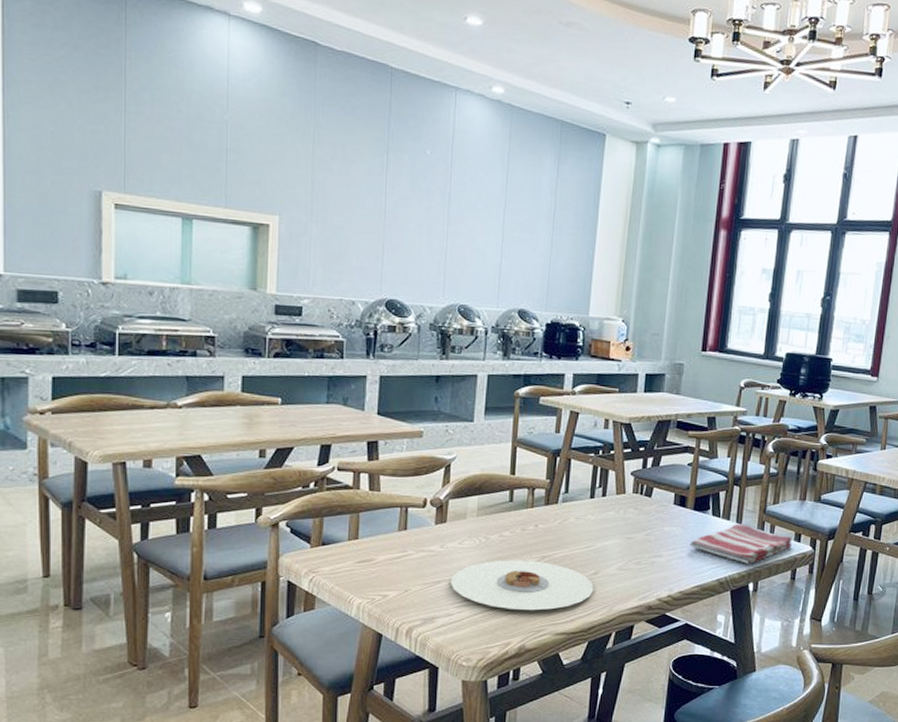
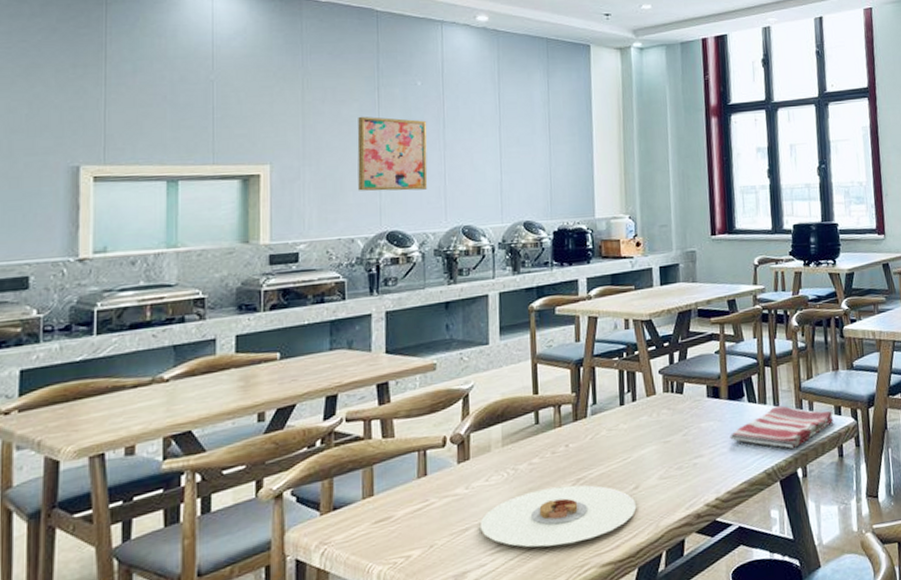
wall art: none [362,178,433,263] -> present [357,116,428,191]

